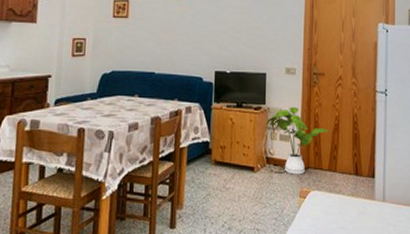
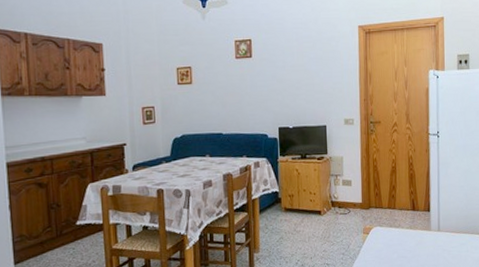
house plant: present [266,106,332,175] -> none [329,154,390,215]

